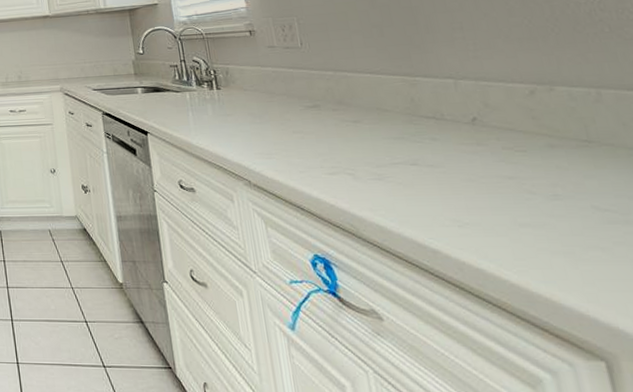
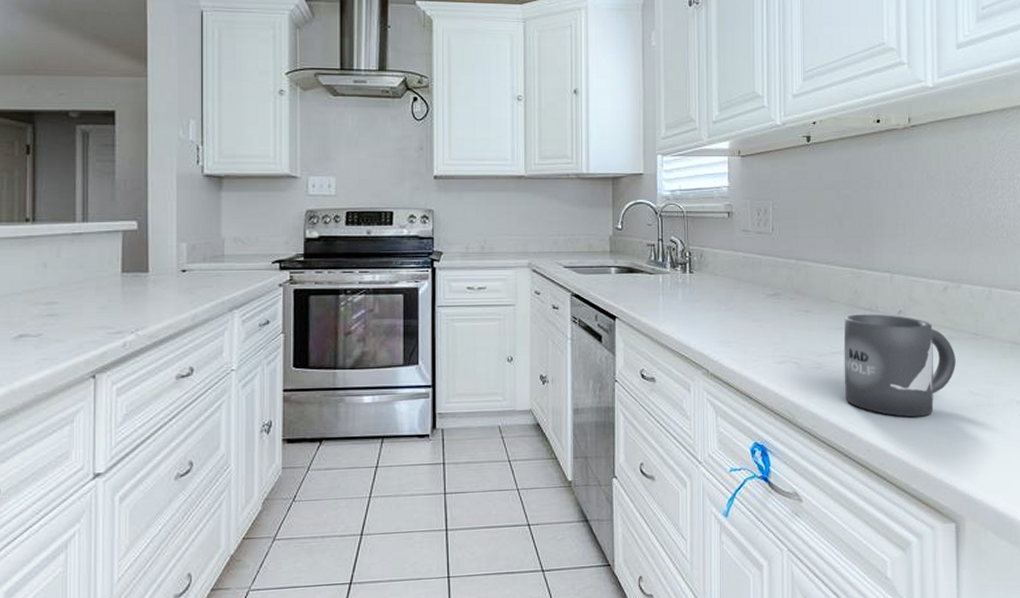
mug: none [402,122,566,234] -> present [843,314,956,417]

